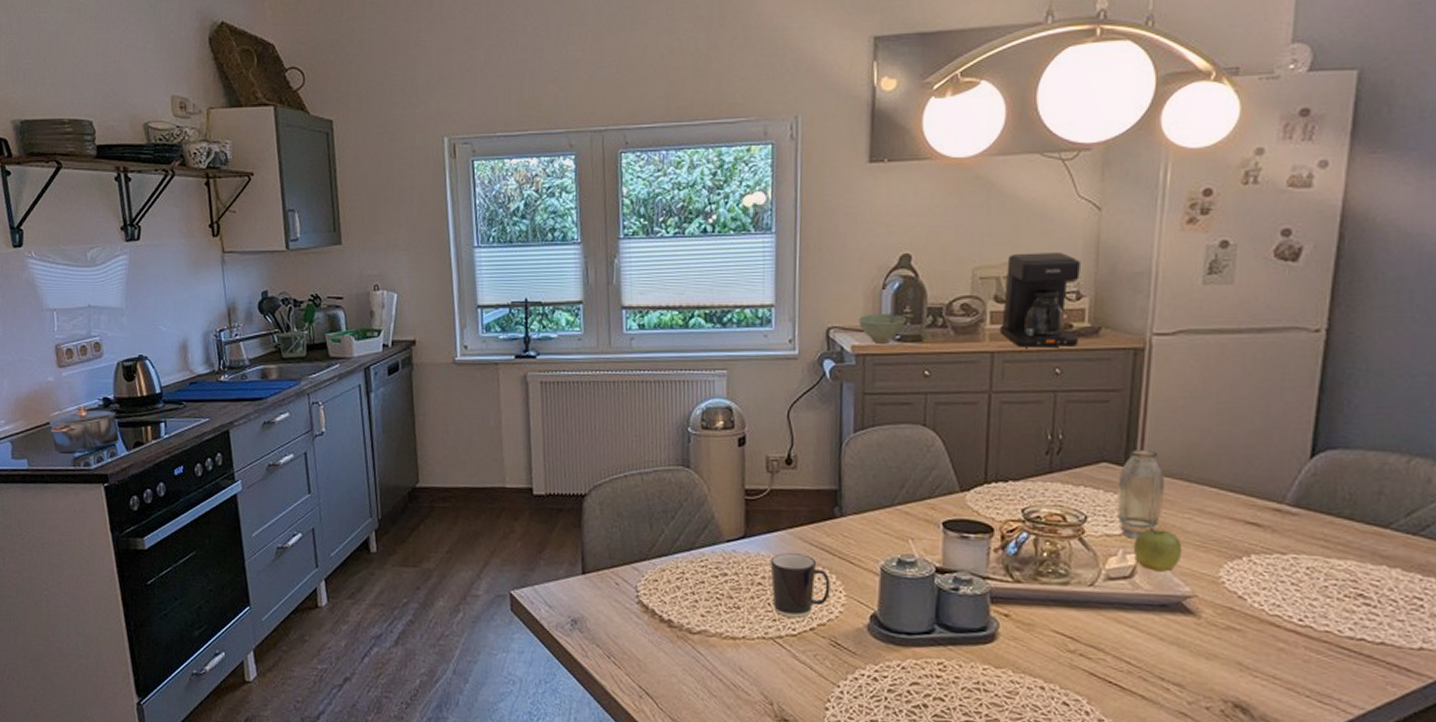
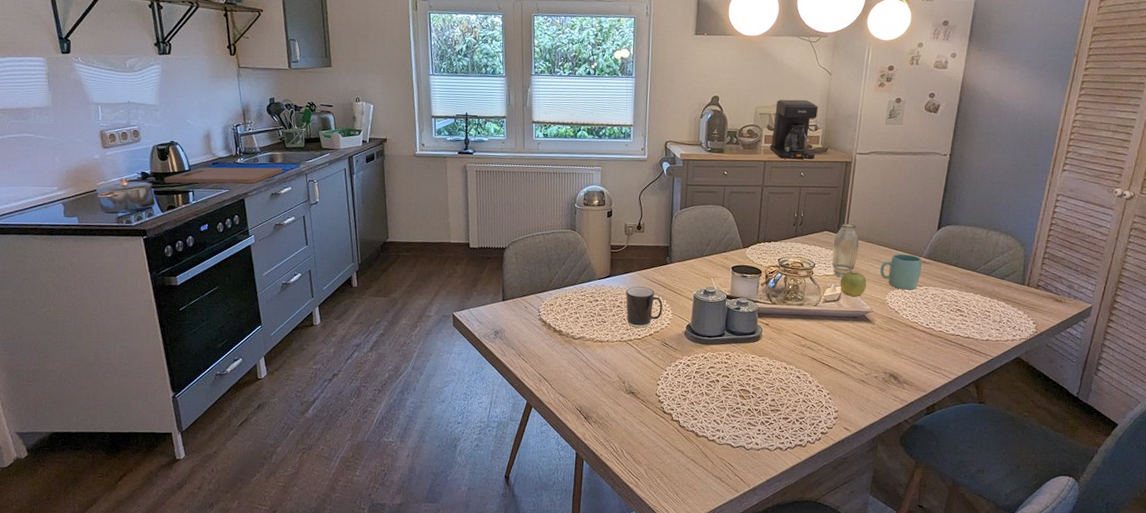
cutting board: none [130,386,279,412] -> present [164,167,283,184]
bowl: present [859,314,906,344] -> none [685,133,714,153]
mug: none [1206,498,1284,561] -> present [880,254,922,290]

